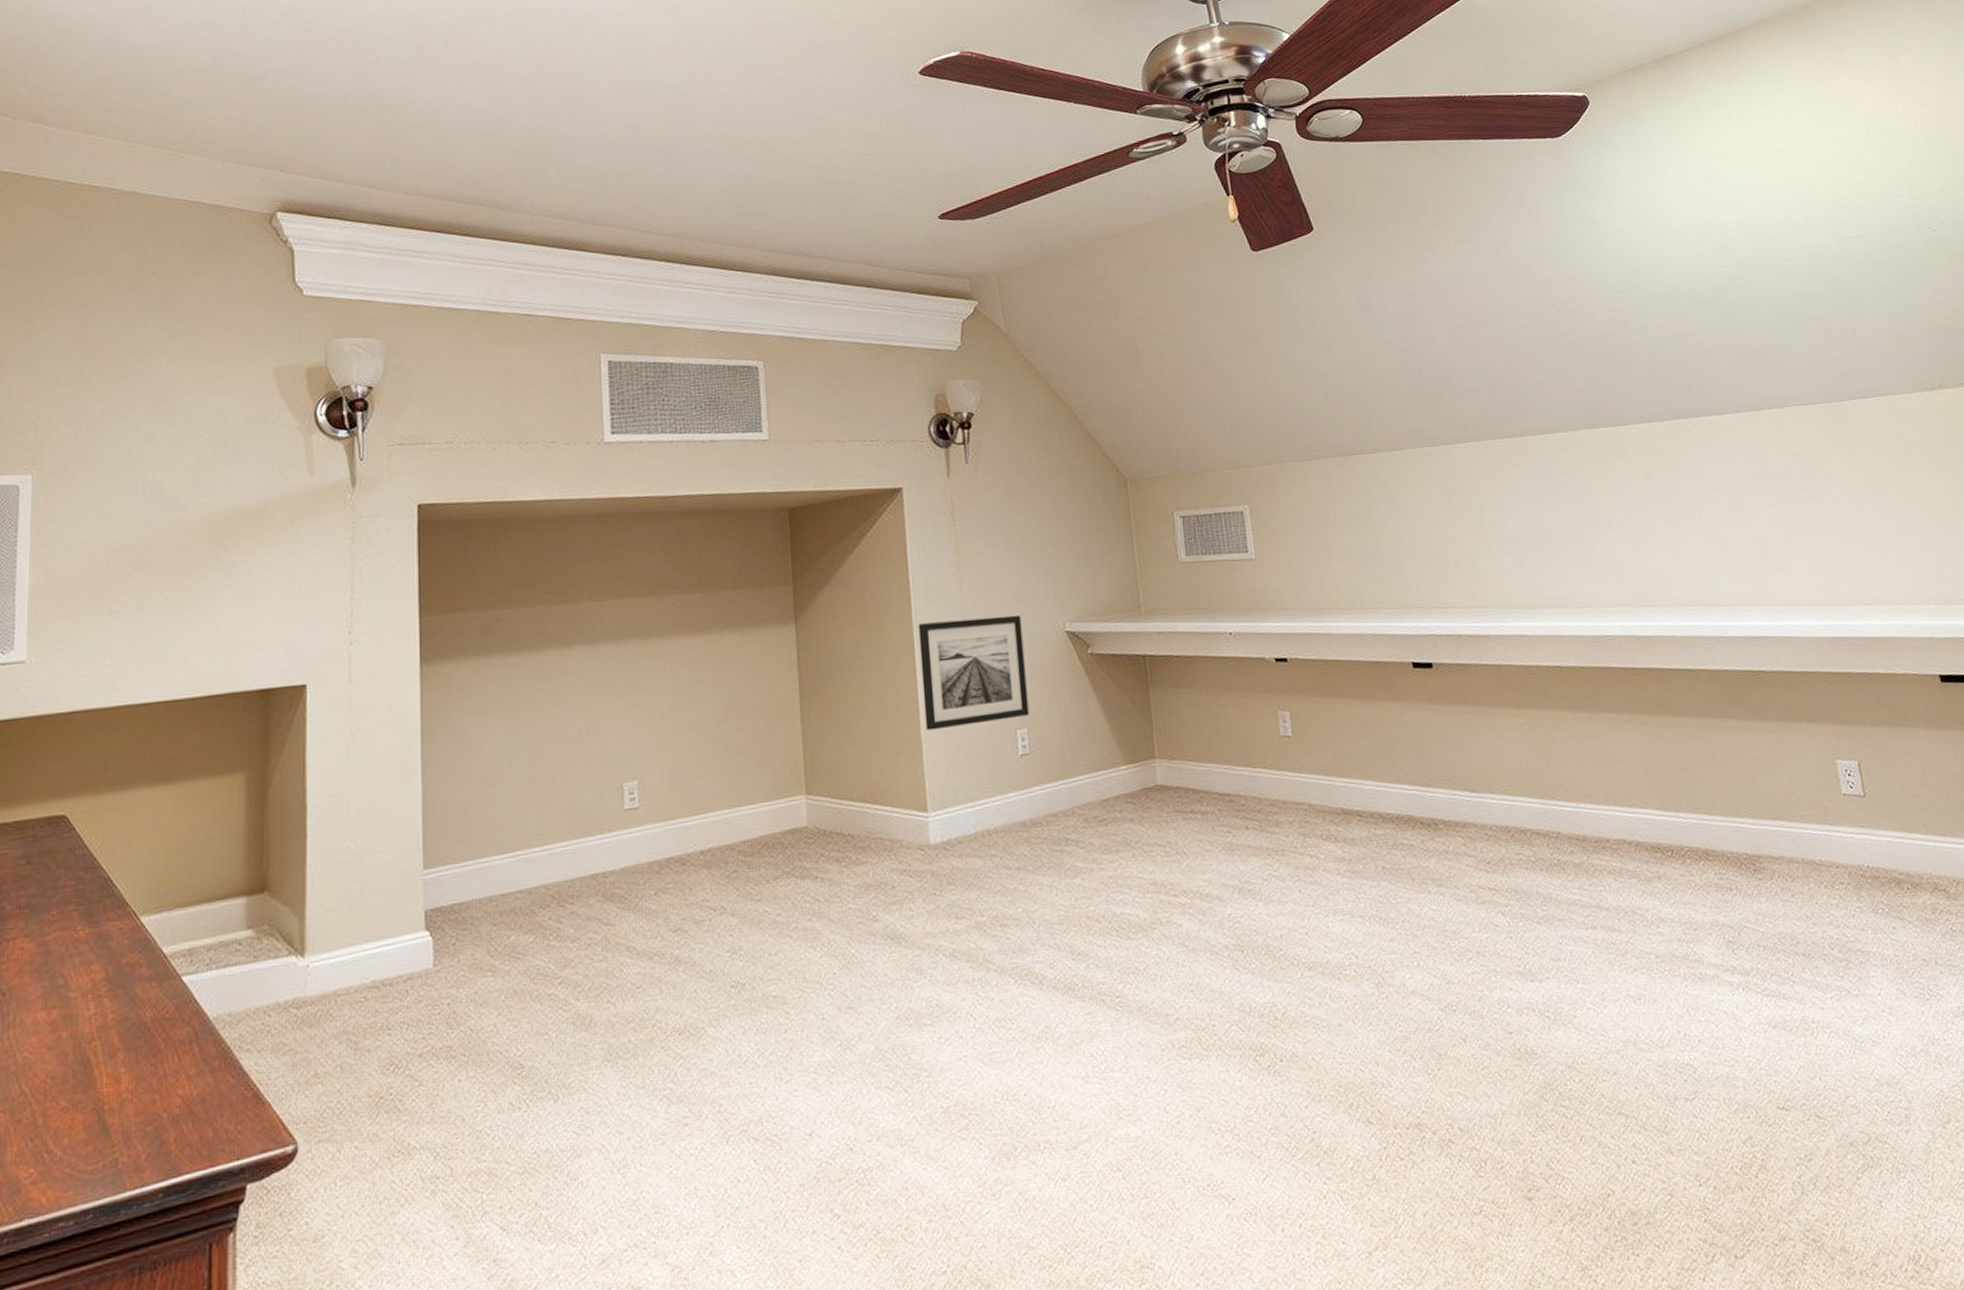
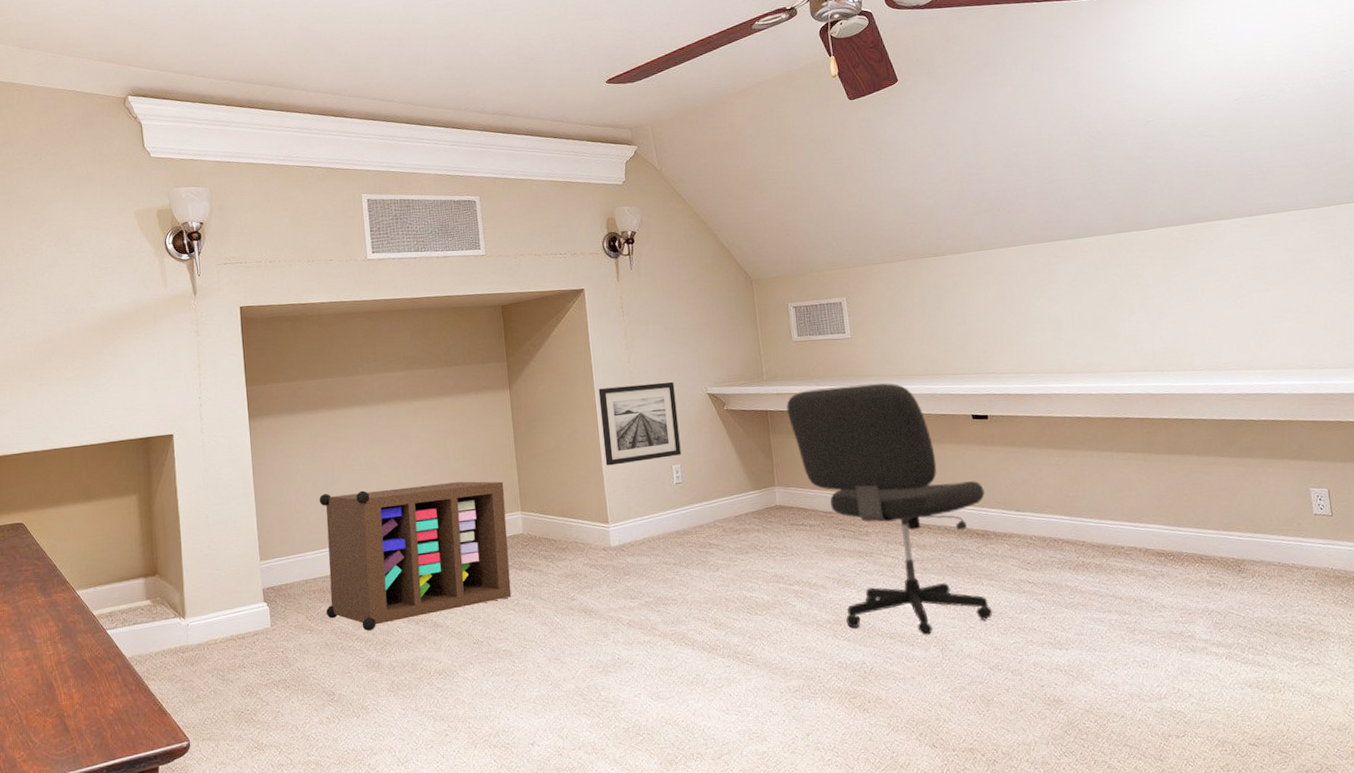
storage cabinet: none [516,752,788,971] -> present [319,481,512,631]
office chair: none [1171,619,1444,966] -> present [786,383,993,636]

